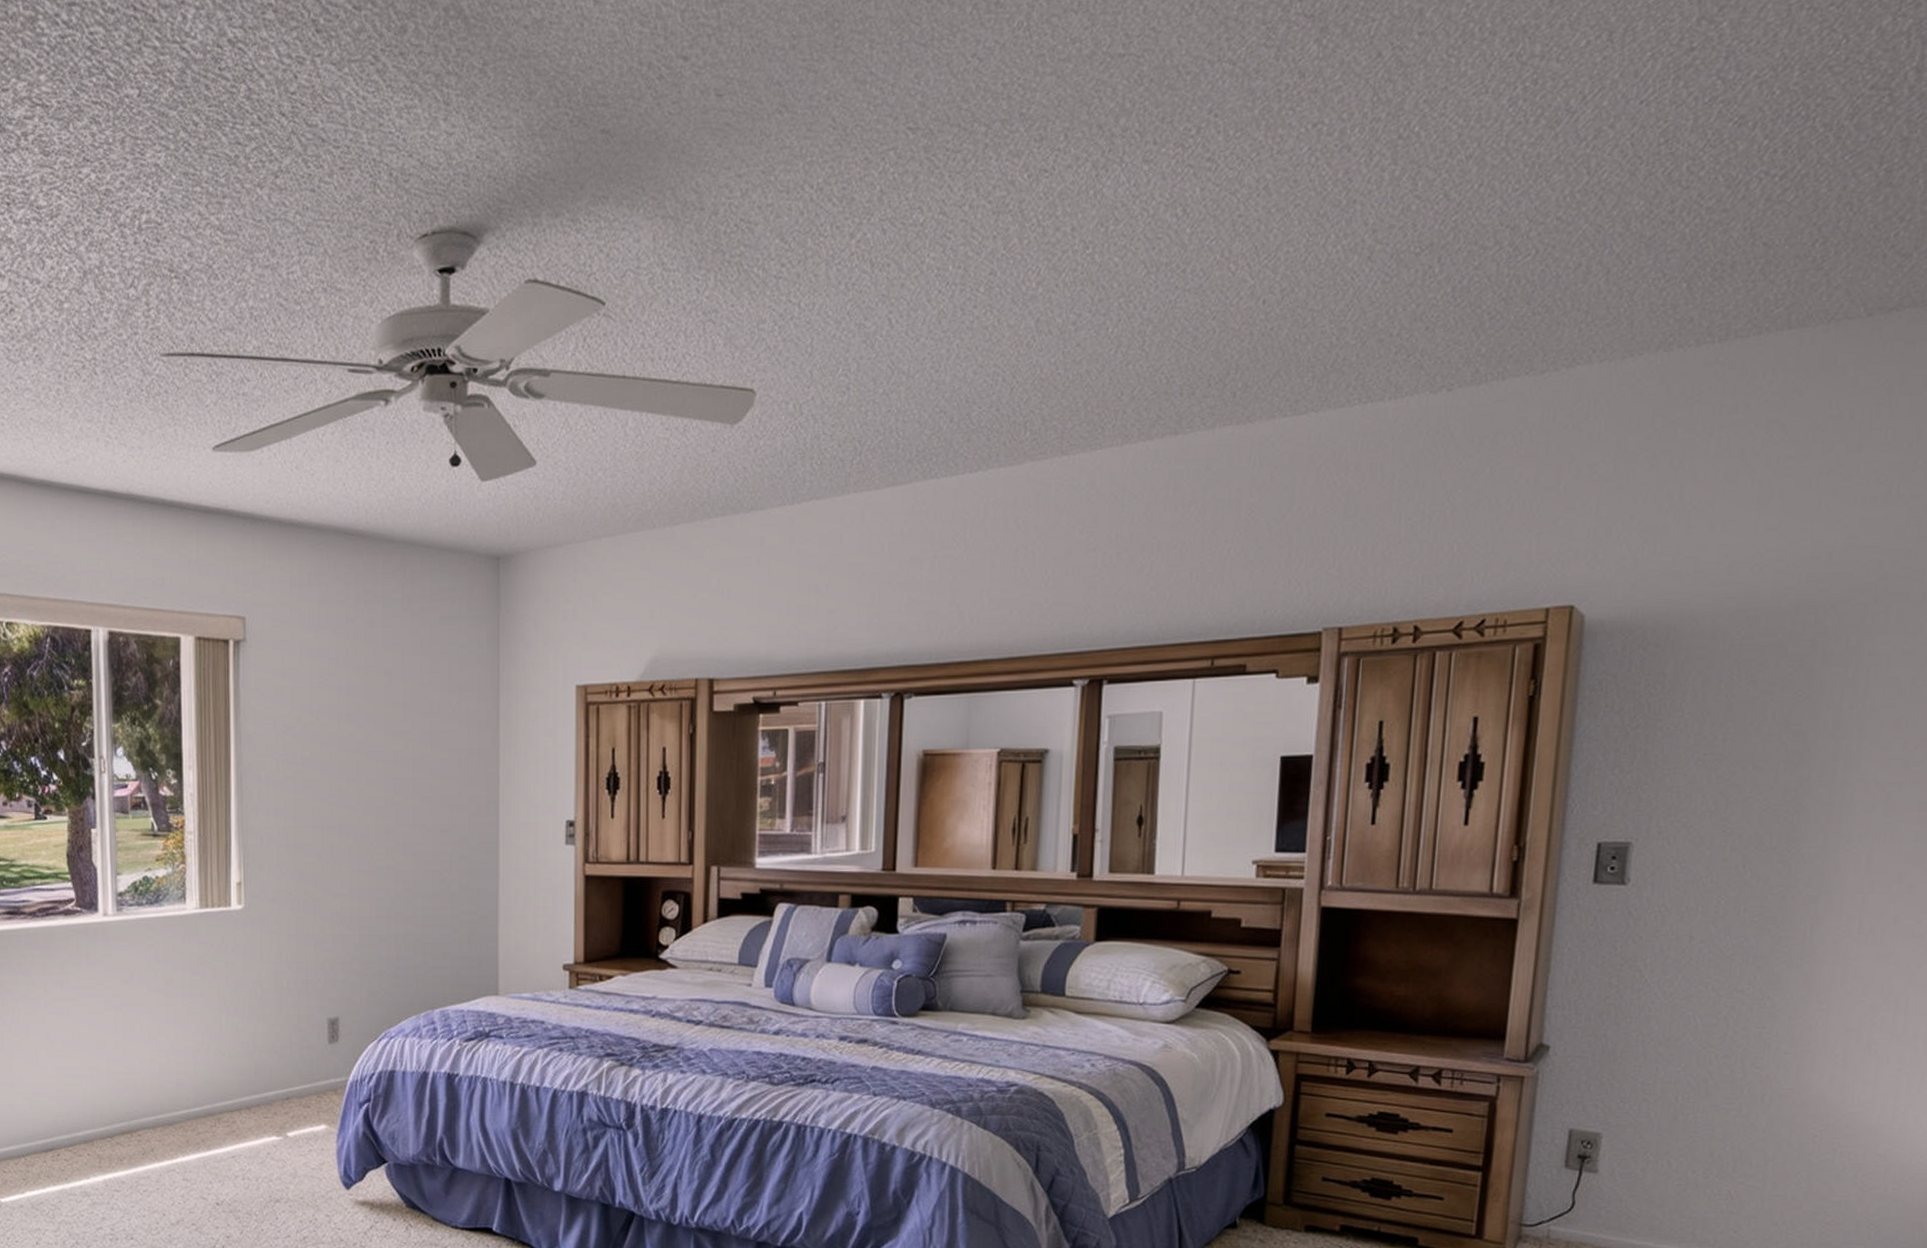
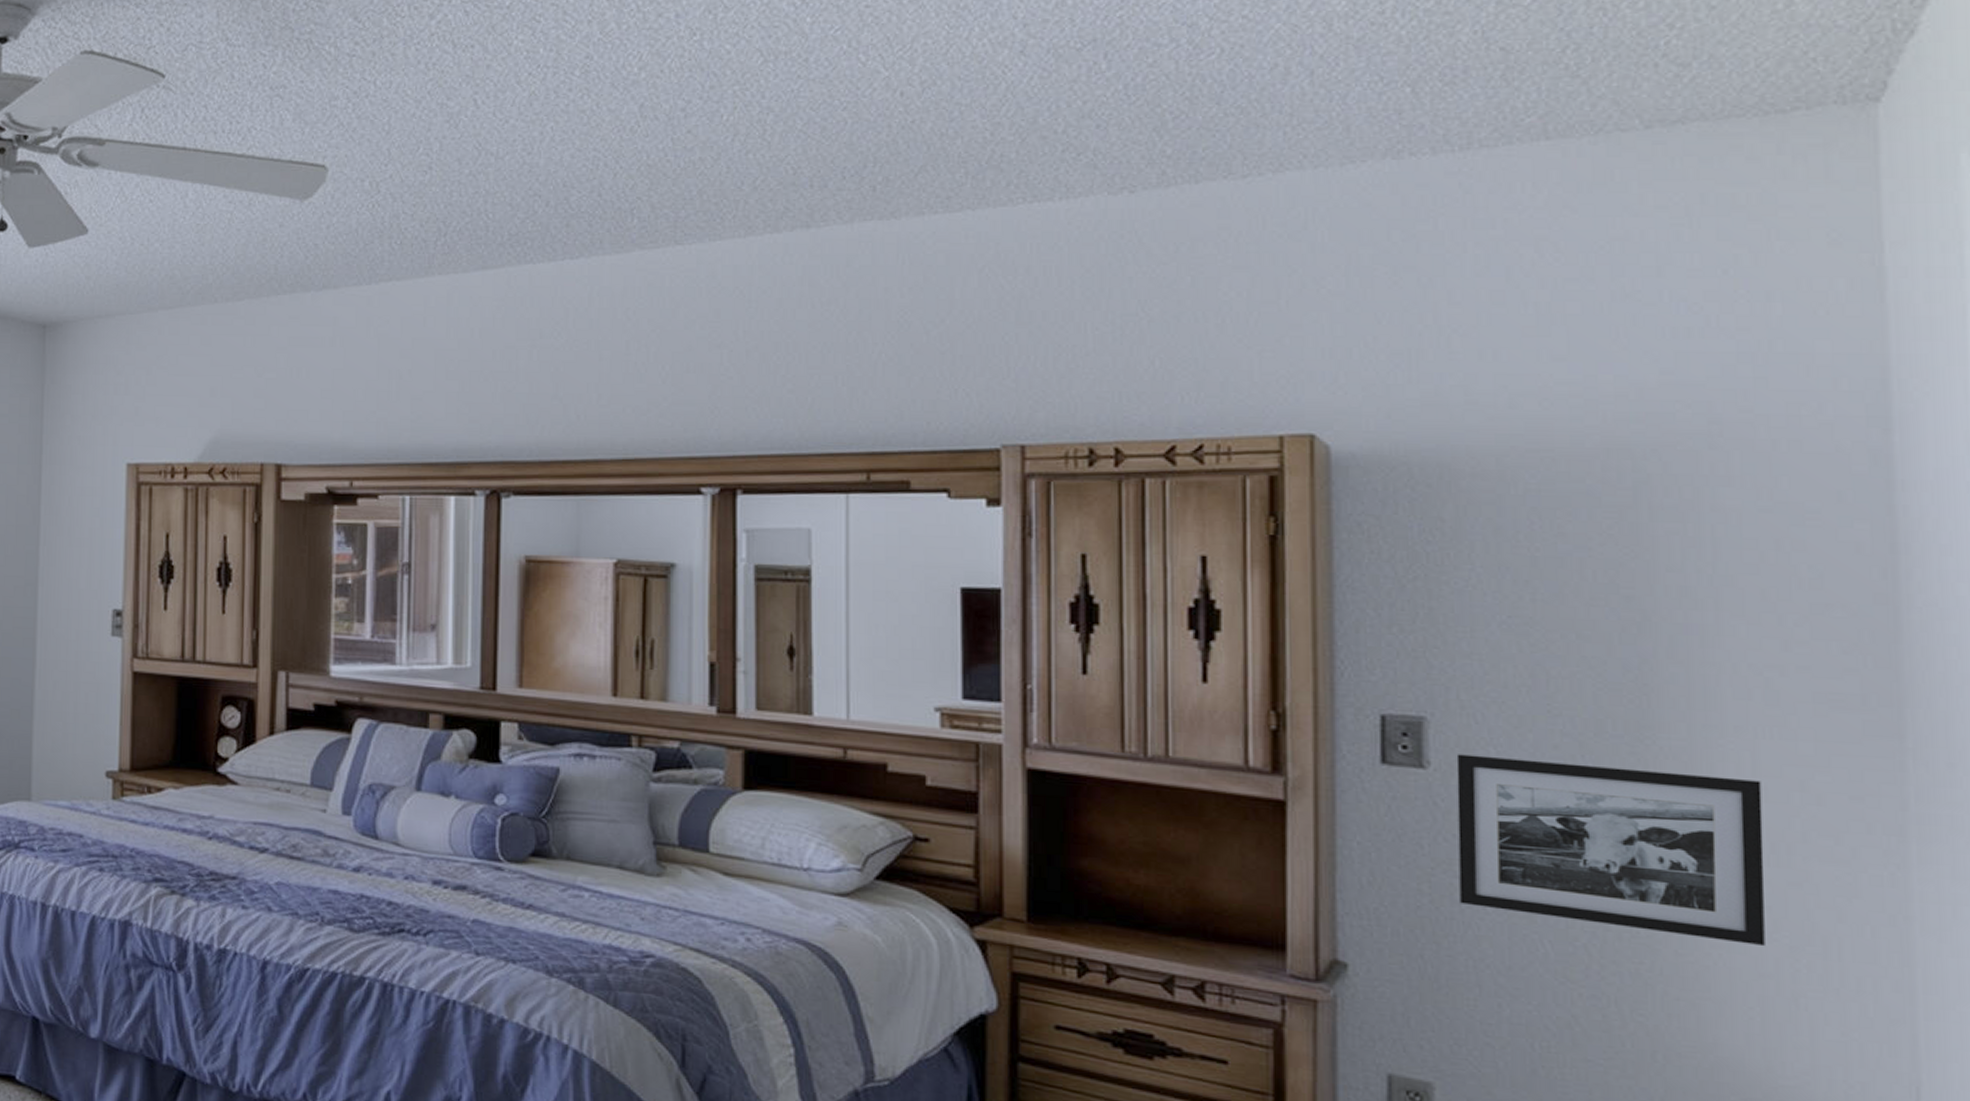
picture frame: none [1638,871,1871,1008] -> present [1456,754,1765,947]

